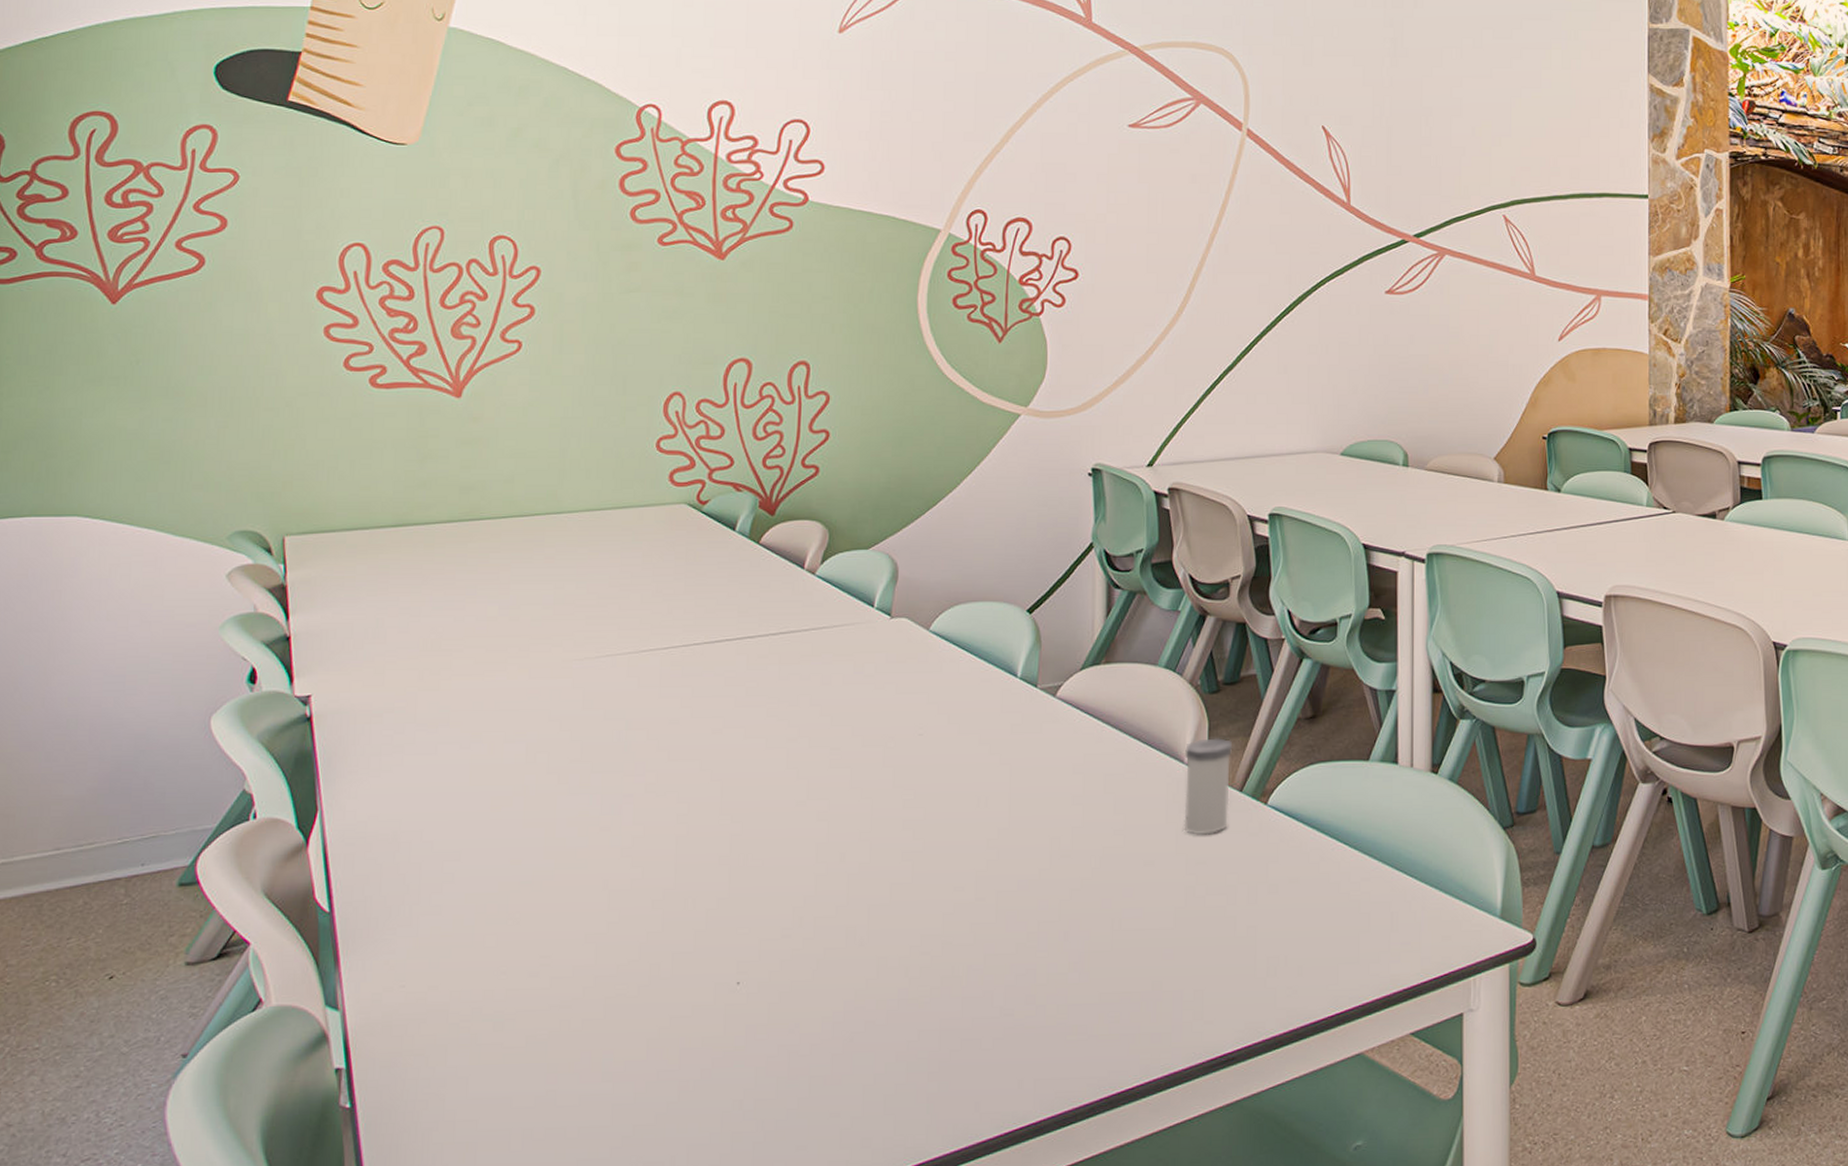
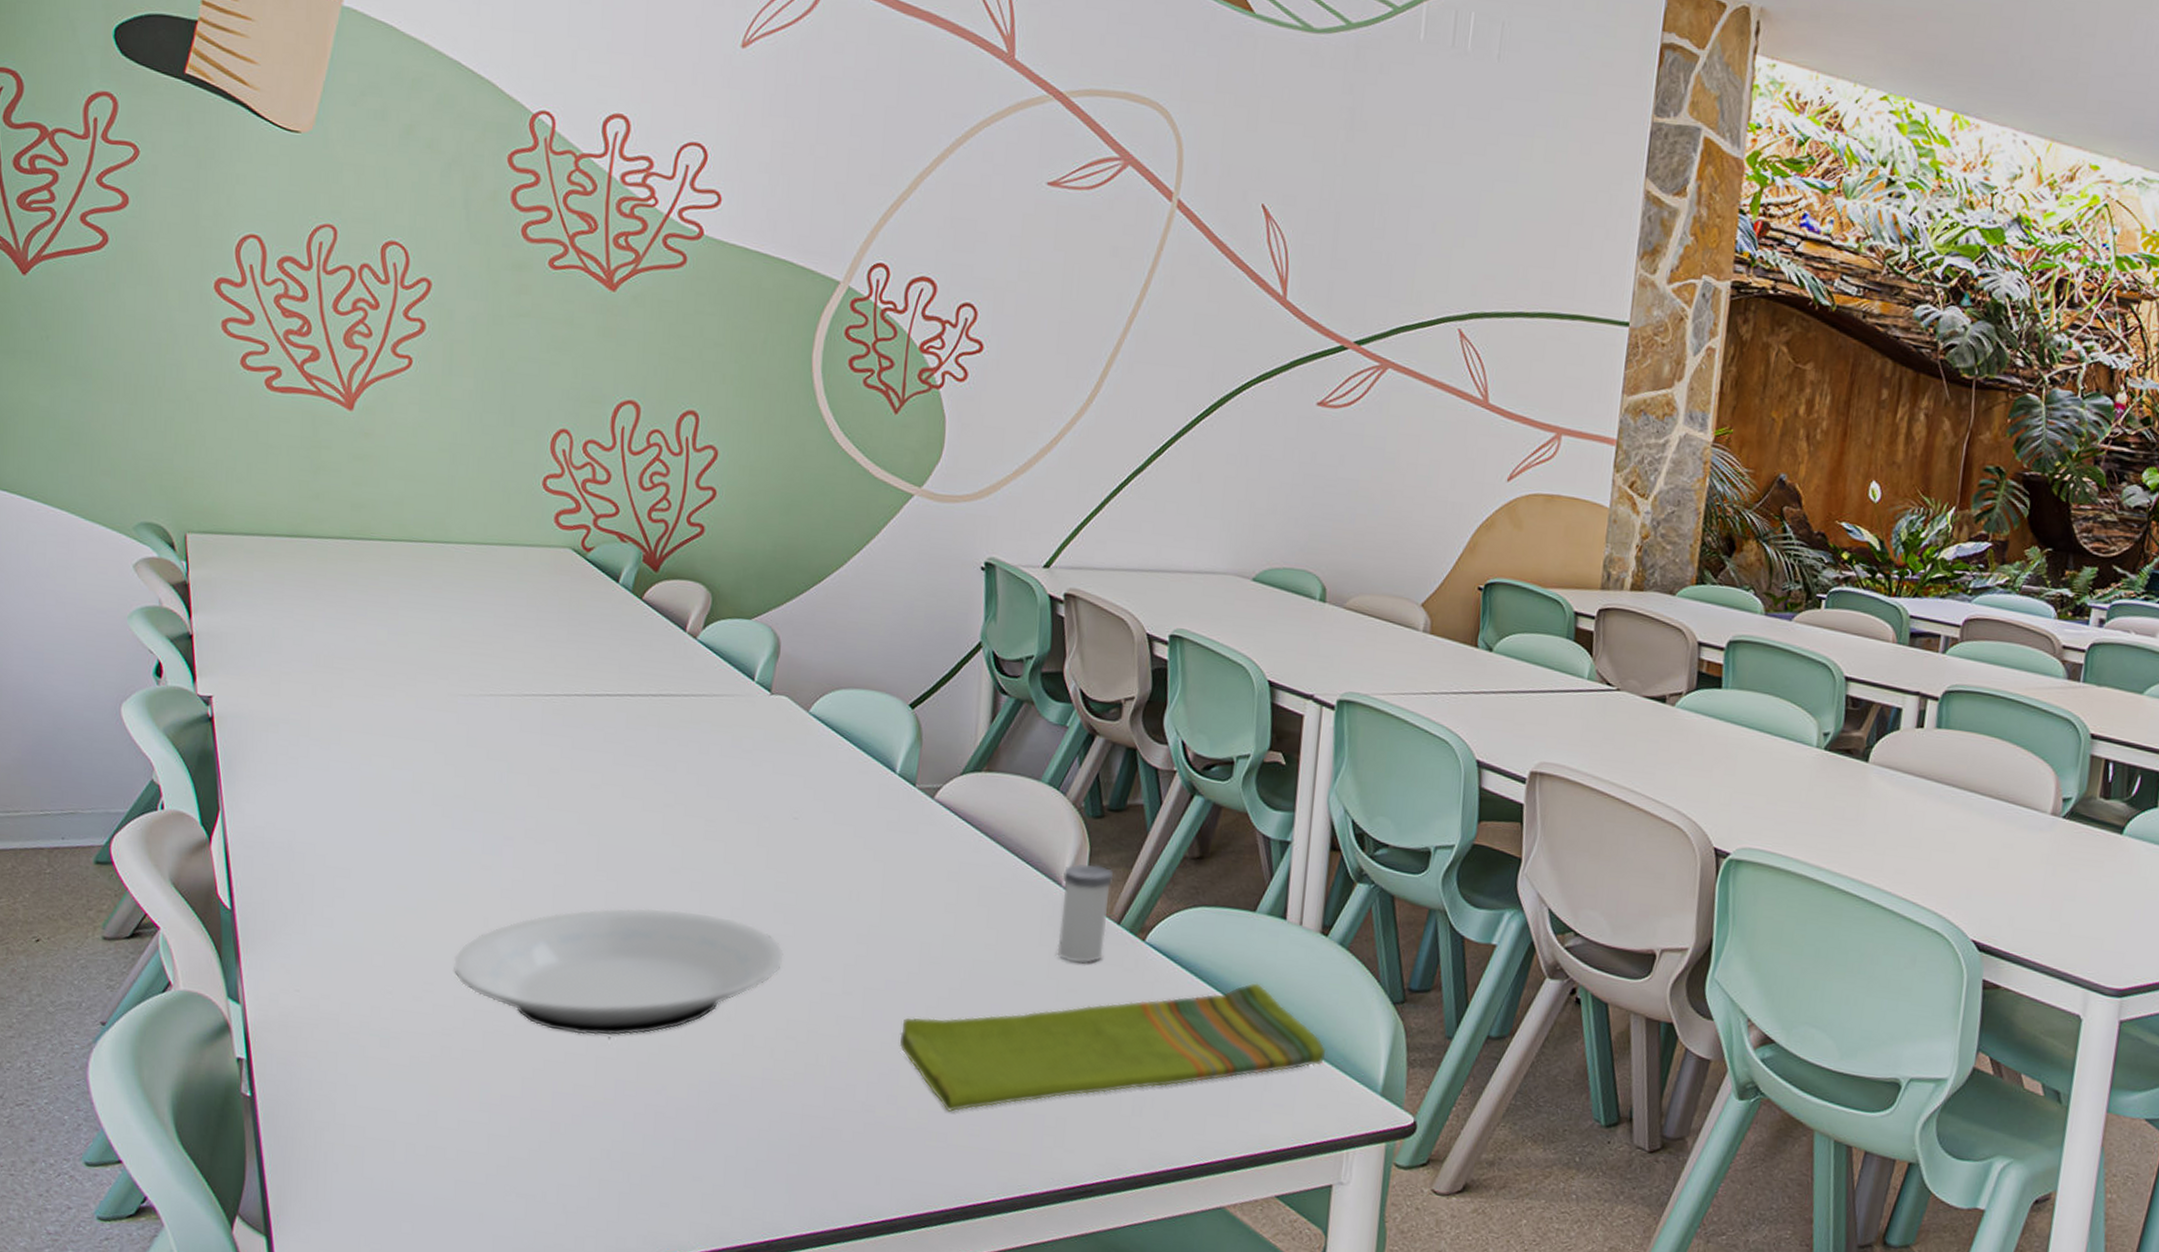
plate: none [572,843,914,984] -> present [454,908,784,1036]
dish towel: none [1034,828,1446,1002] -> present [899,983,1327,1112]

